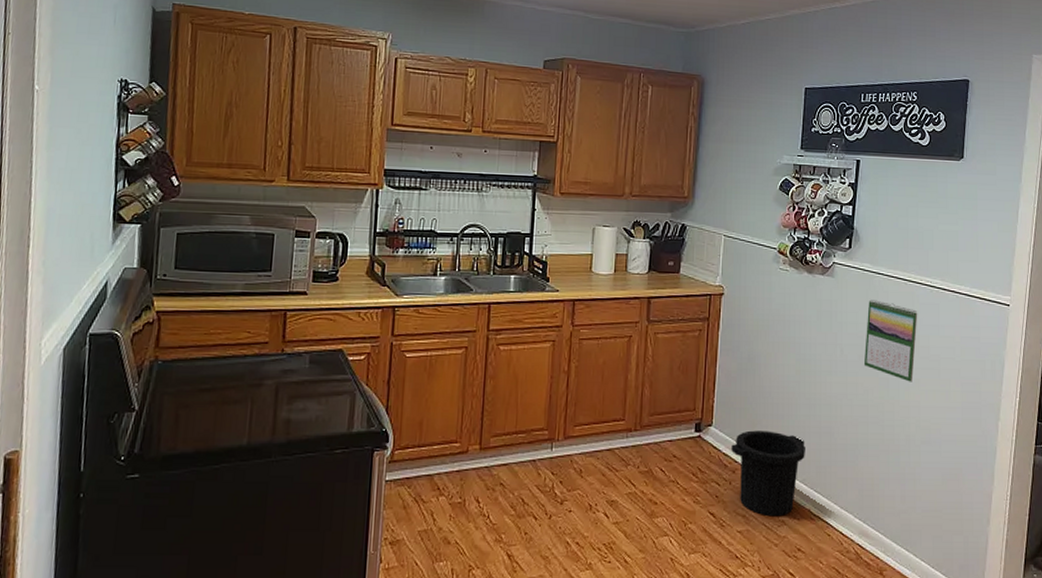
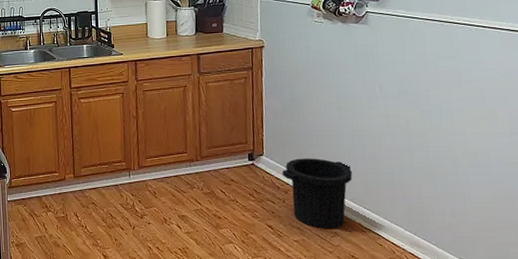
calendar: present [863,300,918,382] -> none [403,41,458,112]

